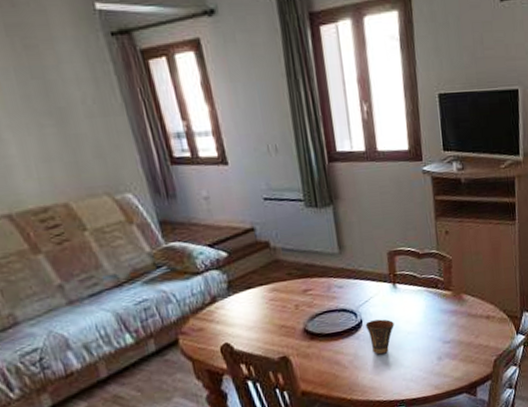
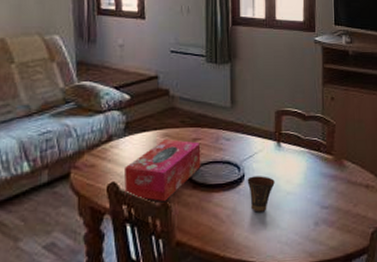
tissue box: none [234,293,316,356] -> present [123,139,201,201]

